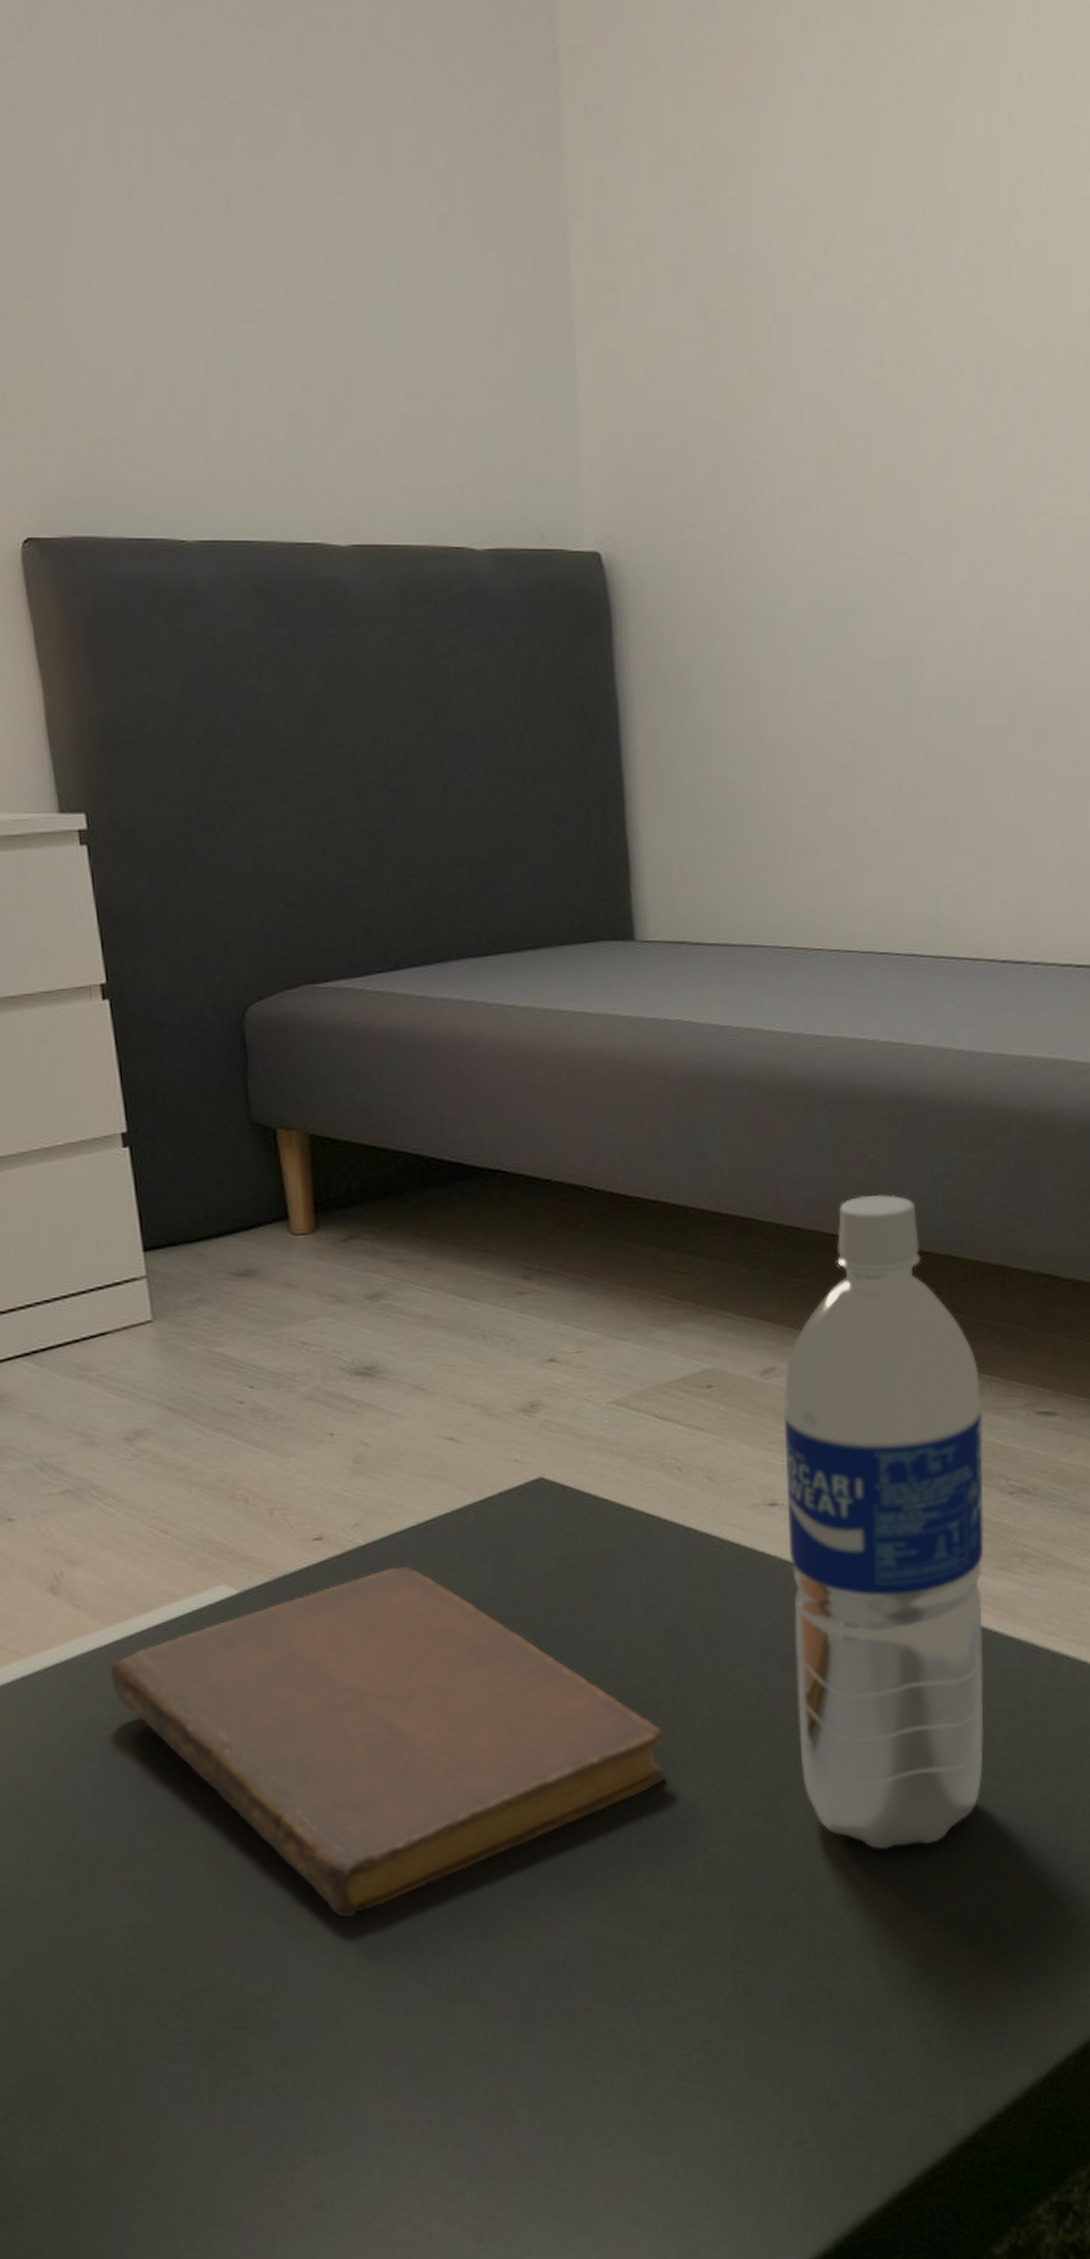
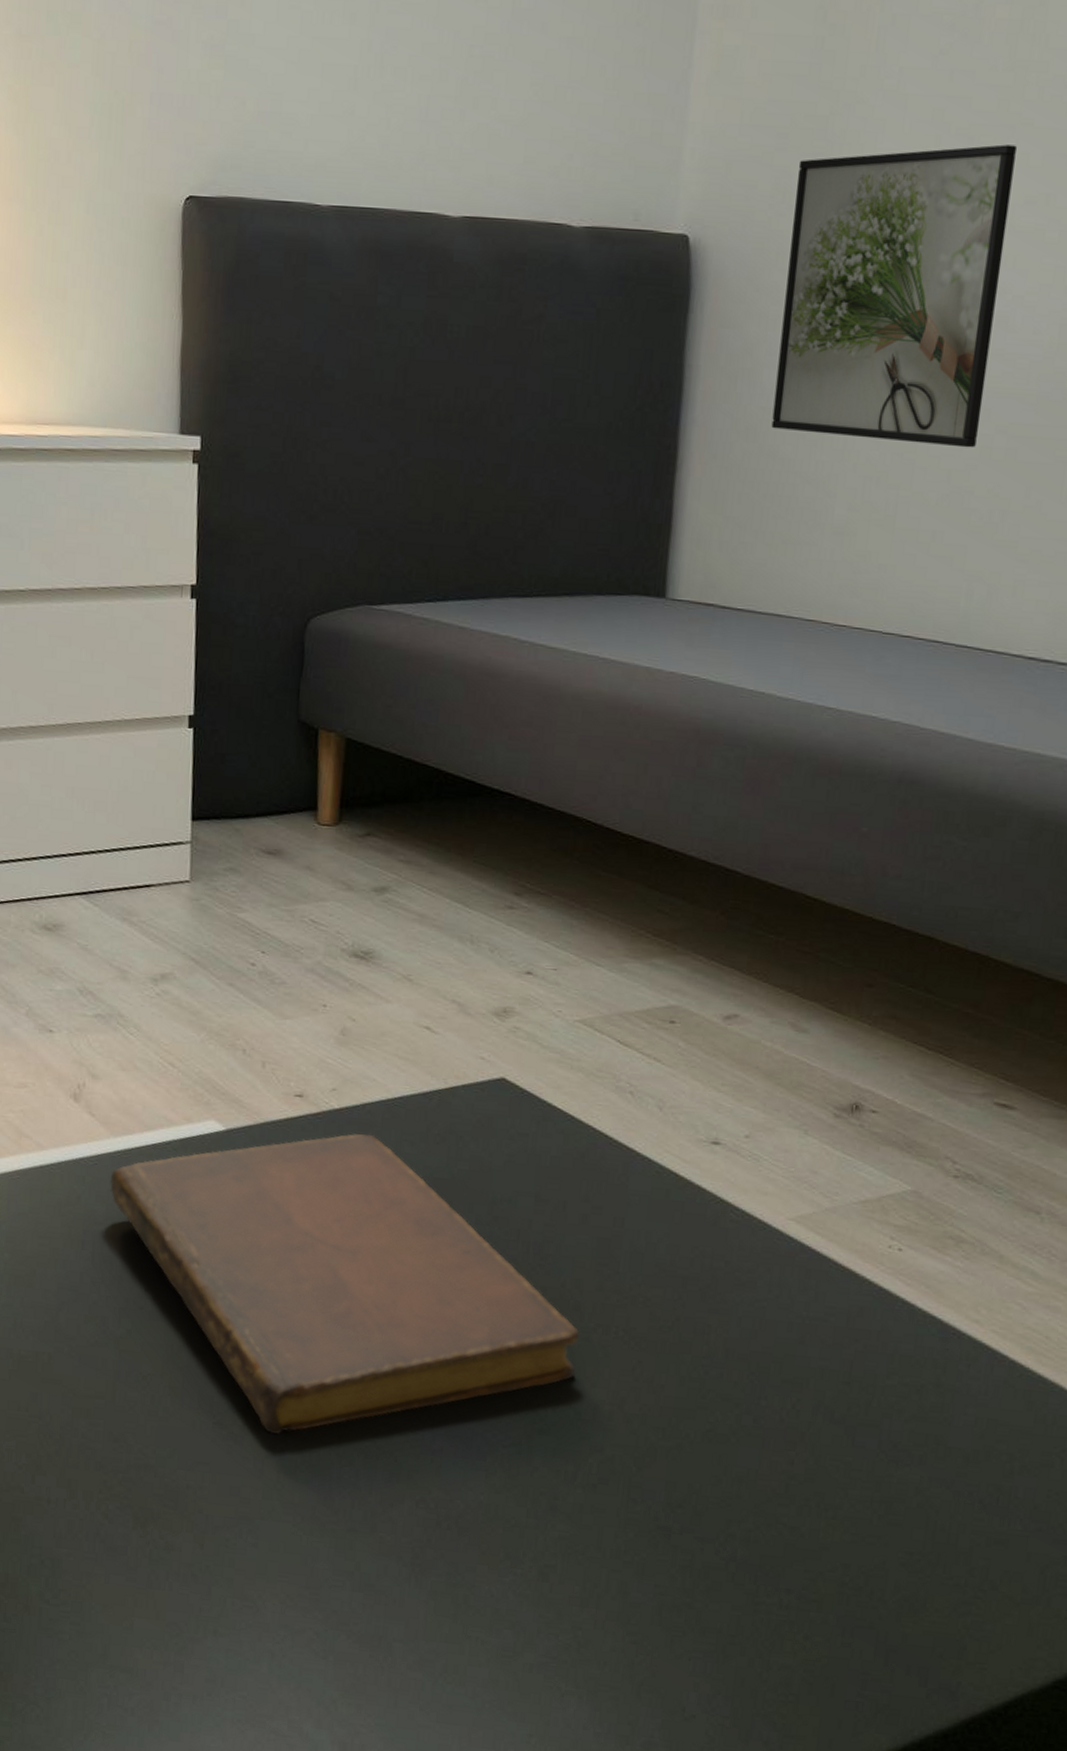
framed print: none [702,442,922,755] -> present [771,144,1017,448]
water bottle: present [784,1194,984,1850] -> none [705,866,942,1497]

